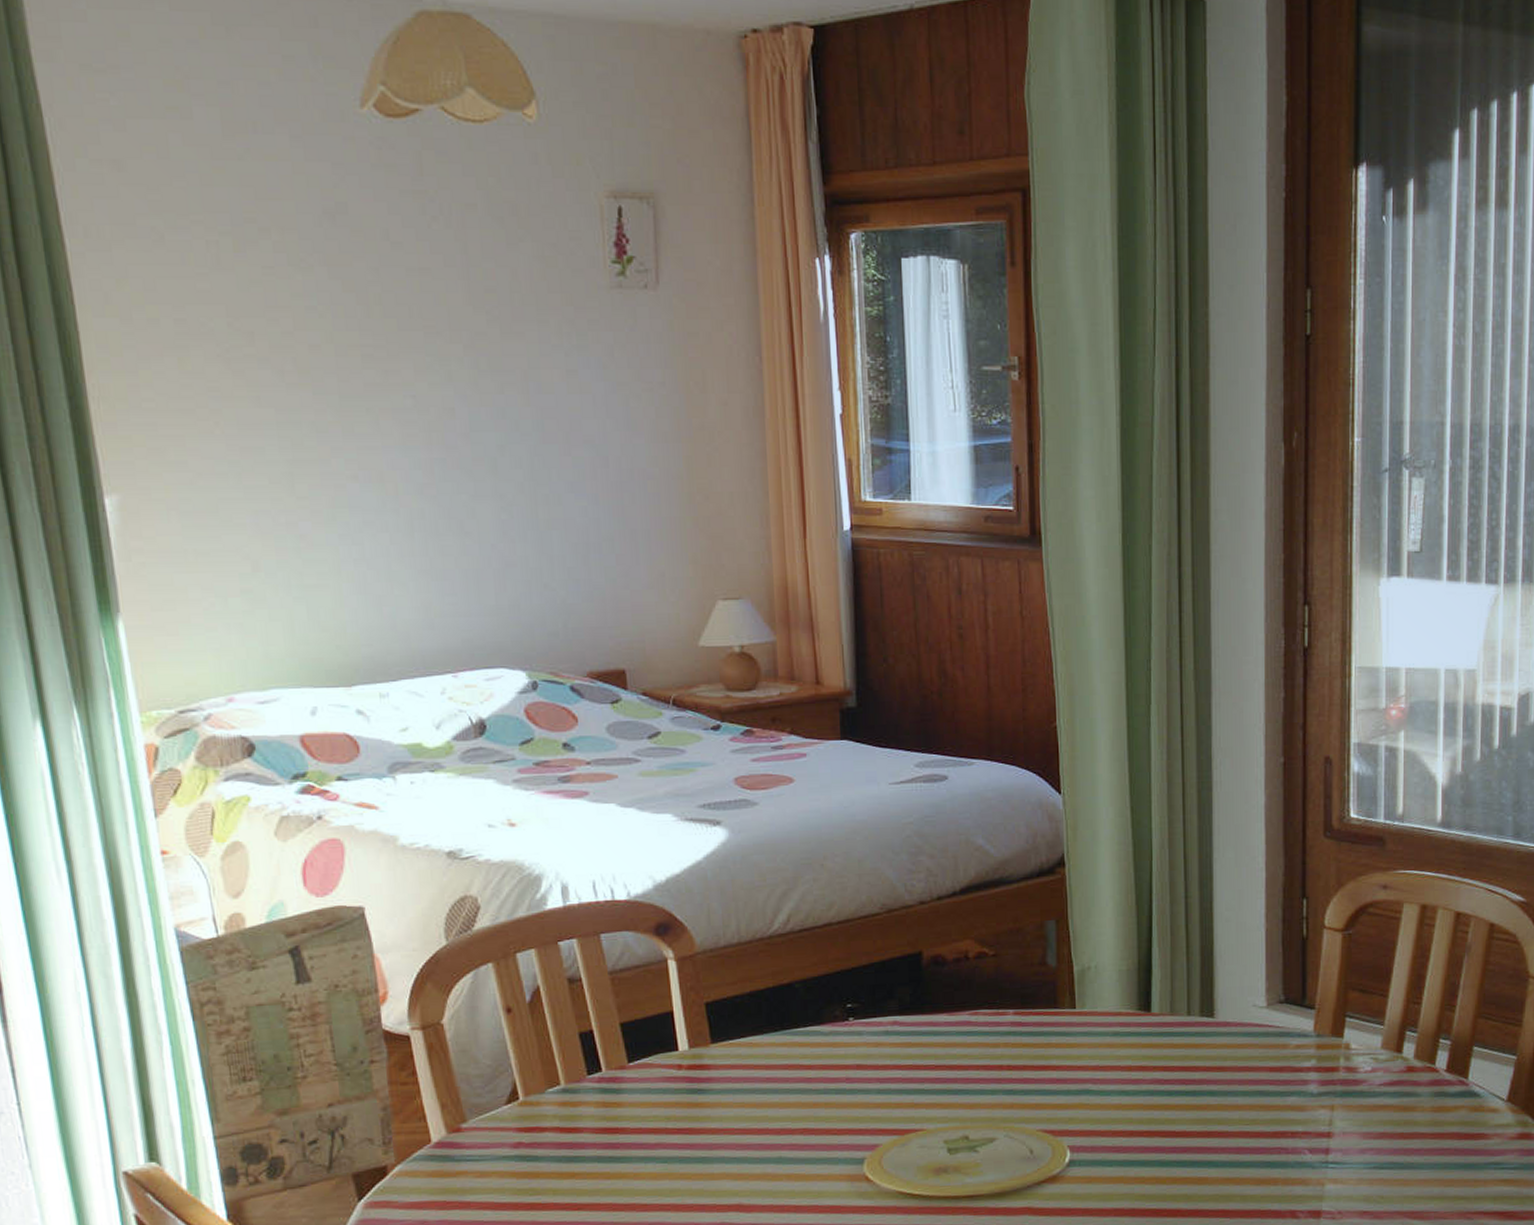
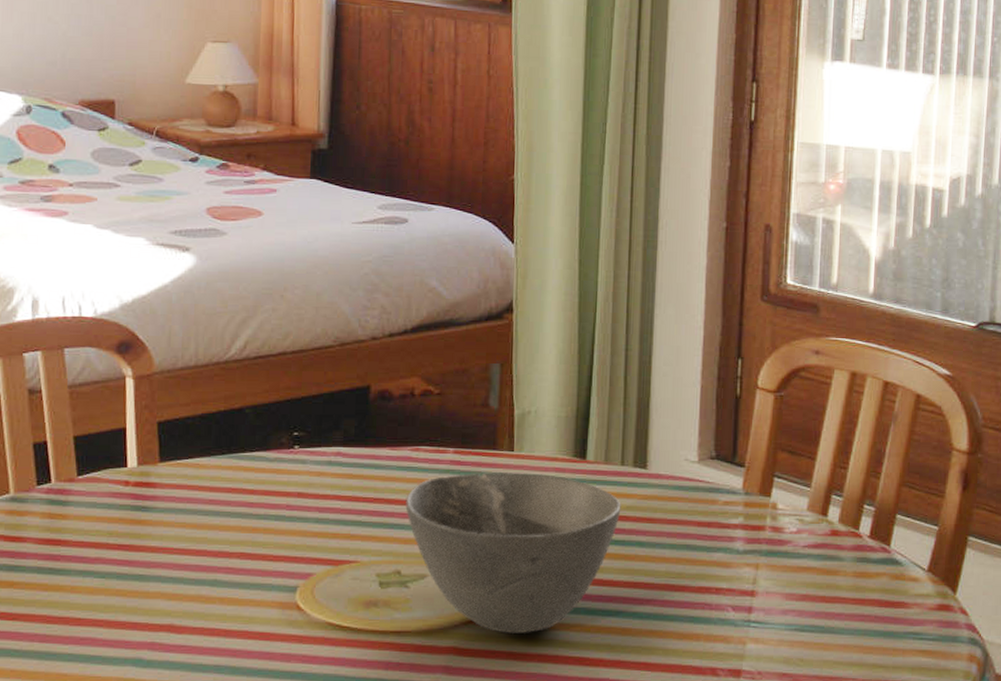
bowl: none [968,1029,1190,1191] -> present [405,471,621,635]

